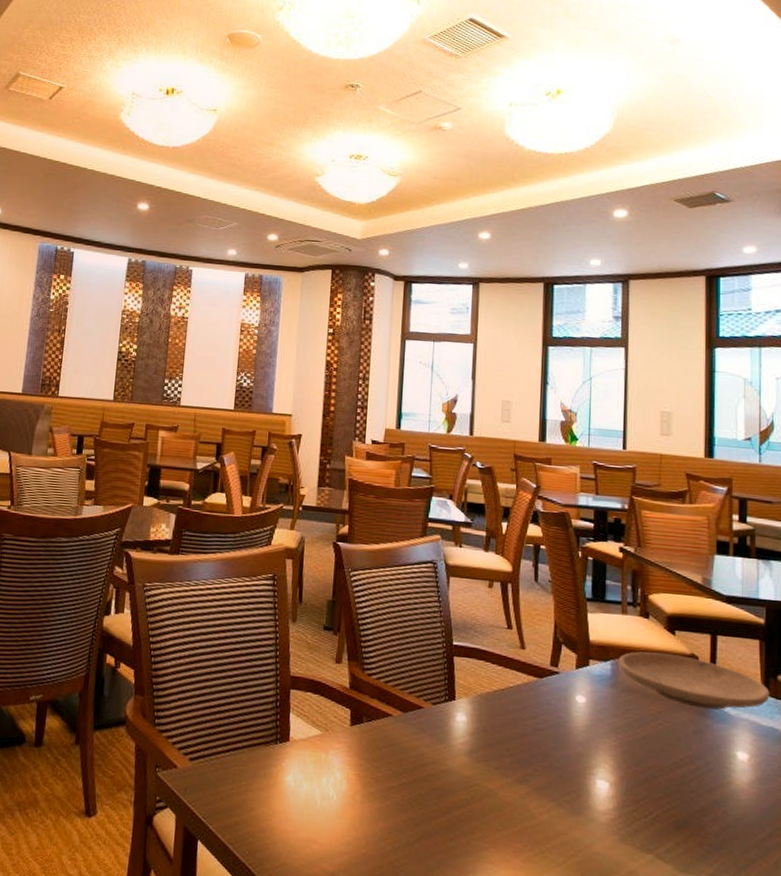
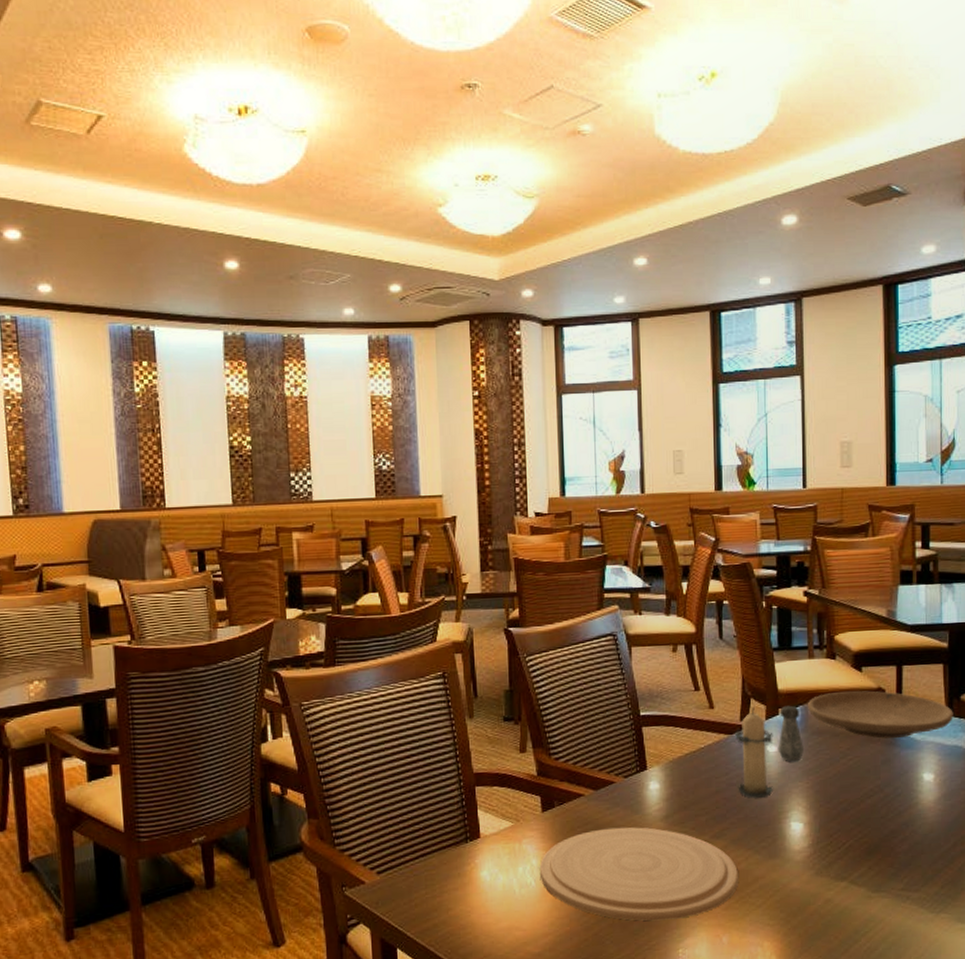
plate: none [342,753,540,863] -> present [539,827,739,921]
candle: none [543,654,583,749] -> present [734,707,773,798]
salt shaker: none [586,657,613,717] -> present [777,705,804,762]

